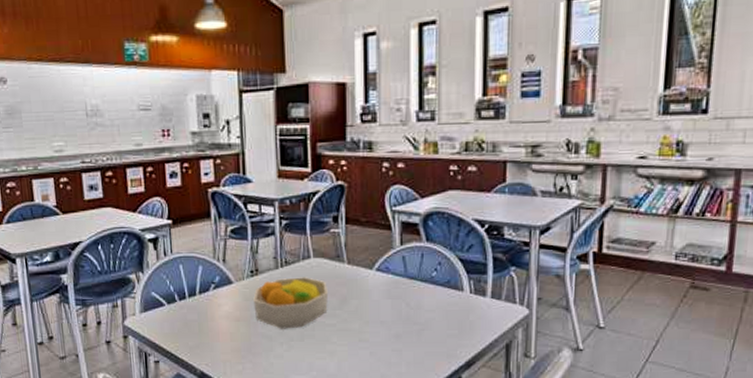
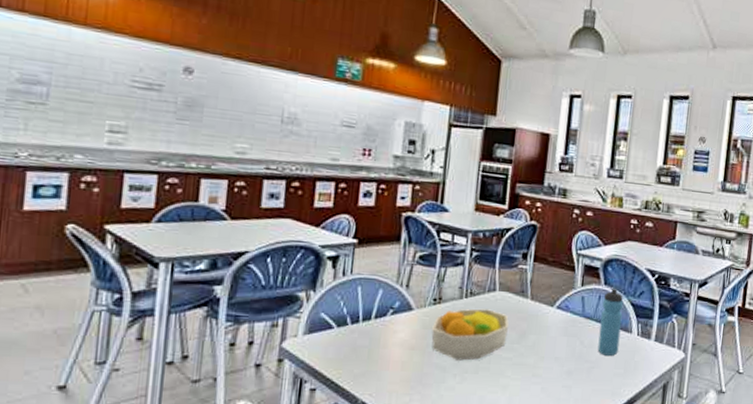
water bottle: none [426,243,451,316] -> present [597,288,624,356]

